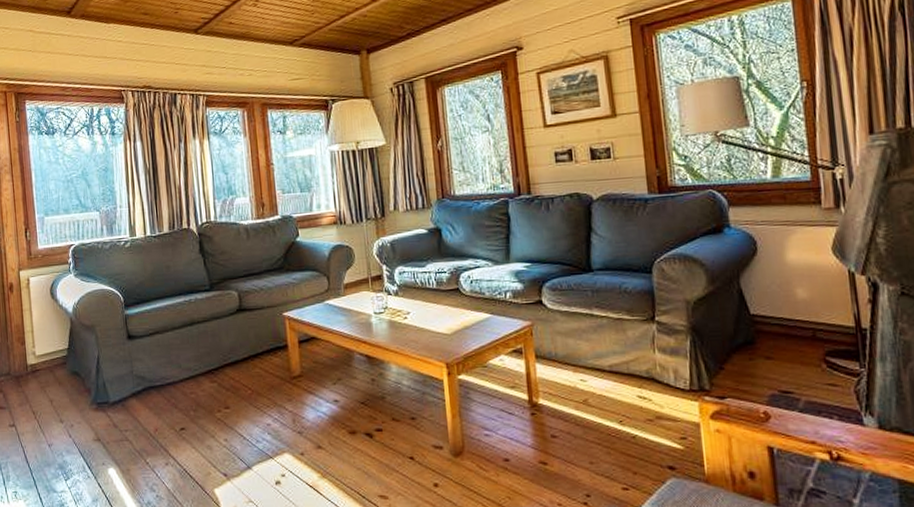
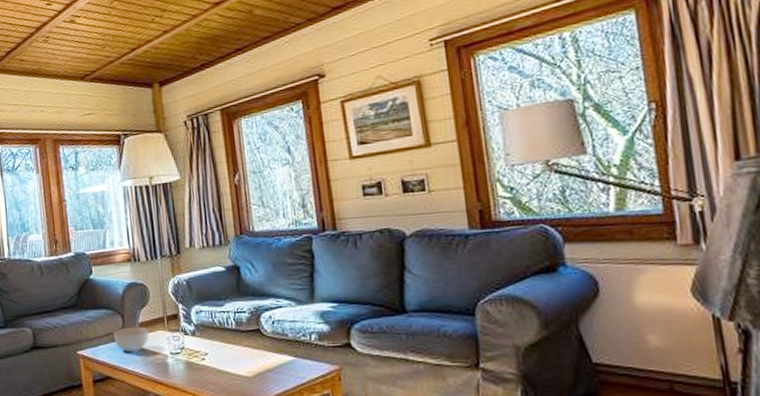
bowl: none [319,287,354,313] -> present [113,326,149,353]

